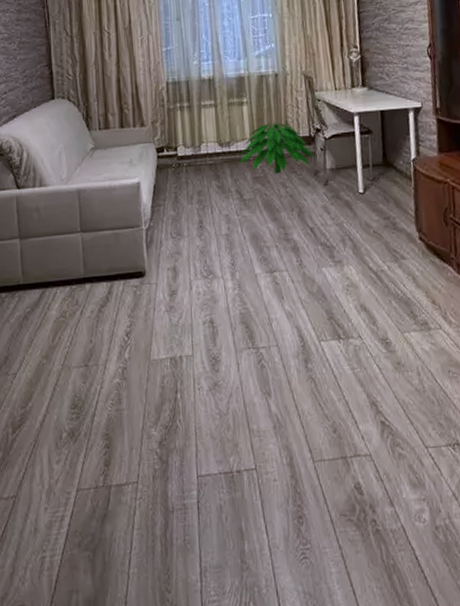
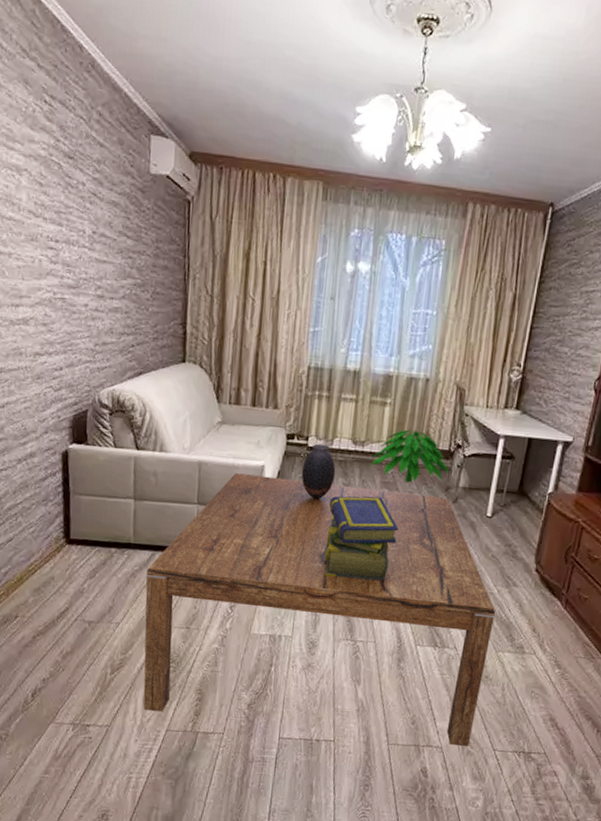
coffee table: none [39,182,399,469] -> present [143,473,495,746]
vase: none [175,151,208,207] -> present [301,443,336,500]
stack of books: none [207,192,279,283] -> present [324,496,398,581]

